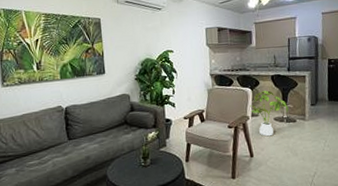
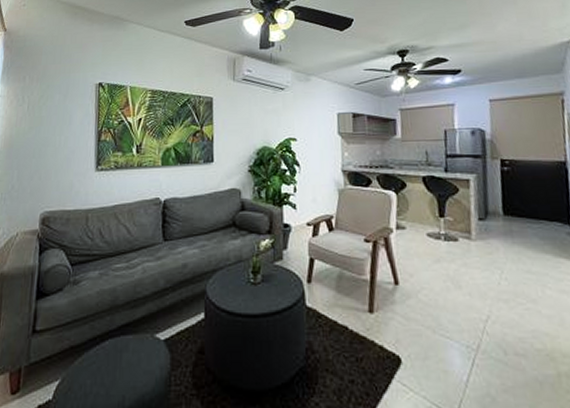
house plant: present [250,90,289,137] -> none [394,196,447,258]

